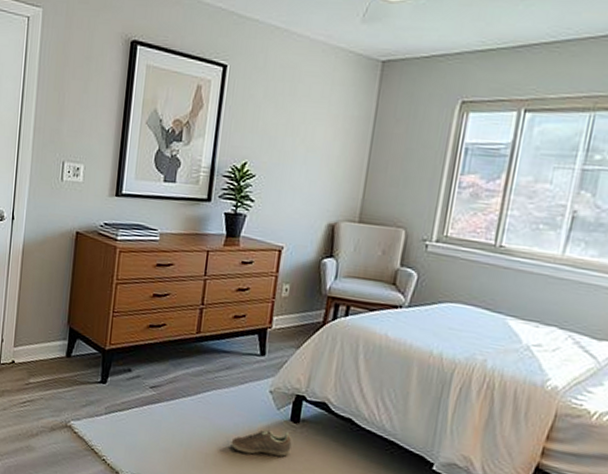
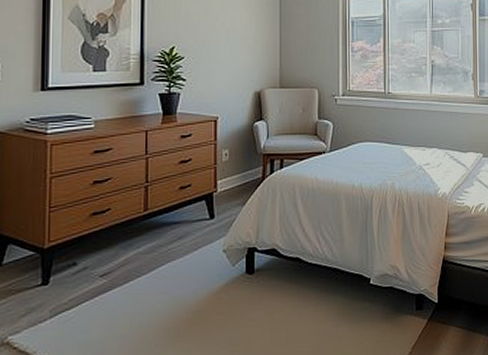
sneaker: present [230,429,292,457] -> none [192,284,250,317]

